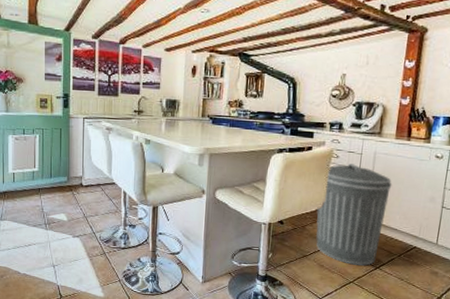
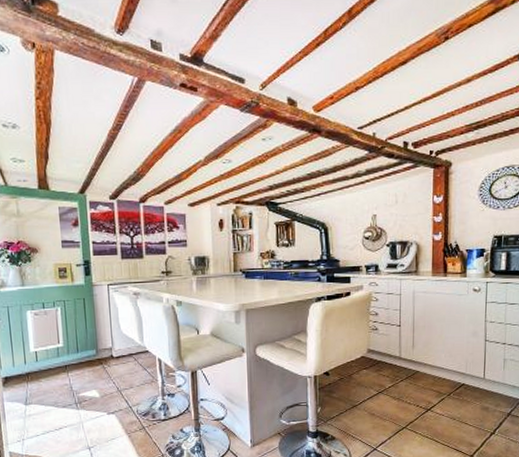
trash can: present [315,164,392,266] -> none [362,305,434,410]

